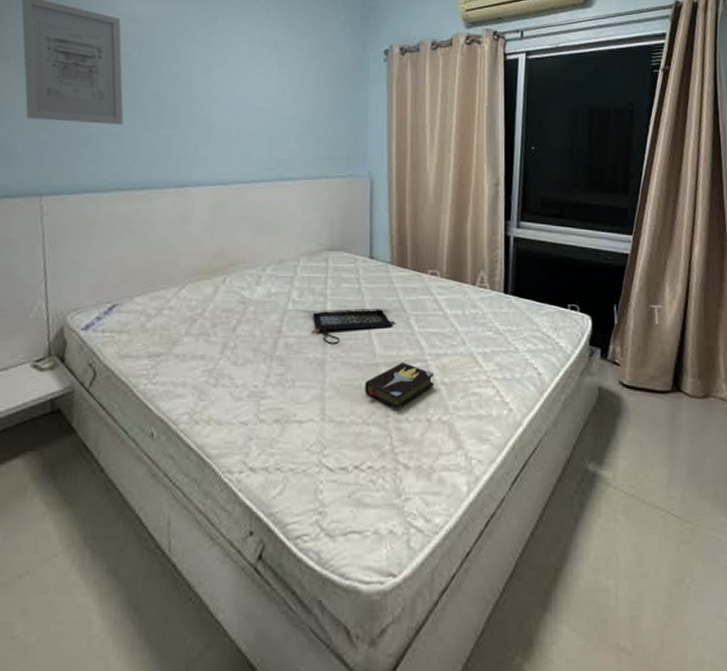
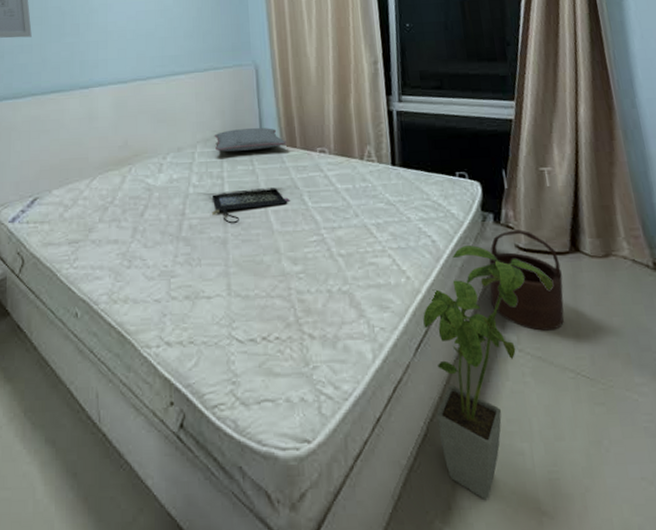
pillow: none [320,243,397,269] -> present [214,127,286,152]
hardback book: present [365,363,435,410] -> none [266,237,332,283]
house plant: none [522,380,652,637] -> present [423,245,553,501]
wooden bucket: none [590,366,662,469] -> present [489,229,564,331]

